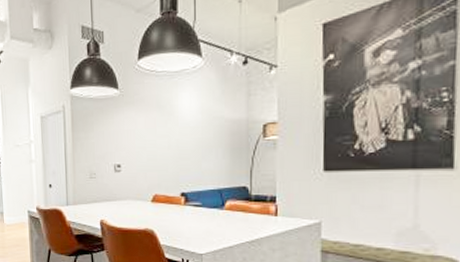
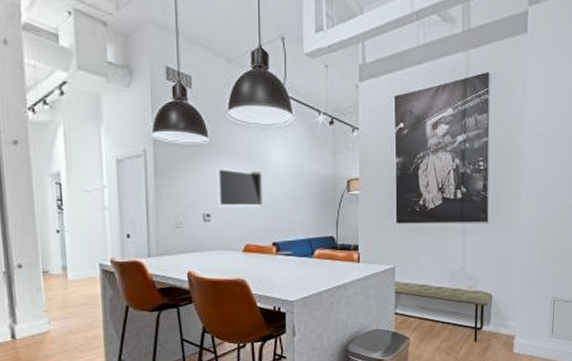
chalkboard: none [126,117,171,158] -> present [216,166,262,209]

